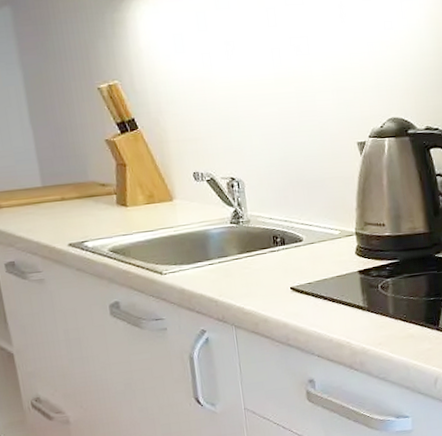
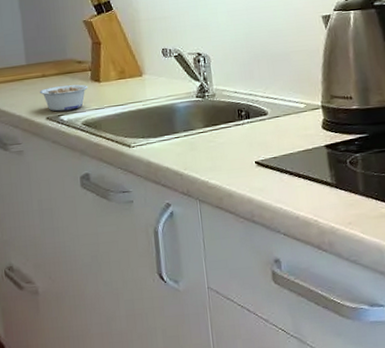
legume: none [59,208,114,238] -> present [39,84,88,112]

